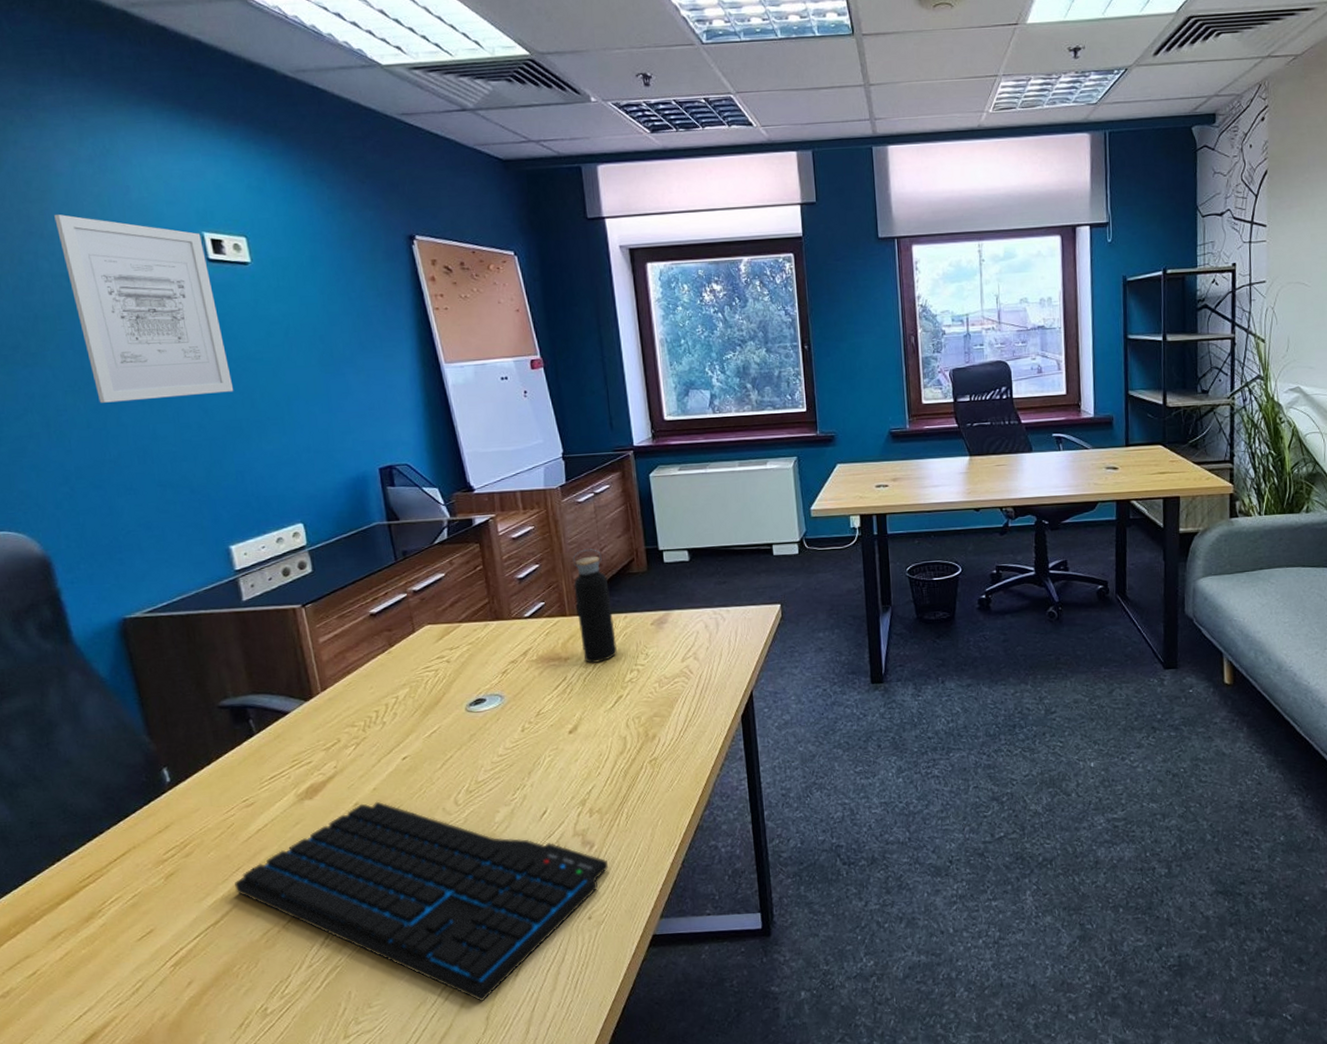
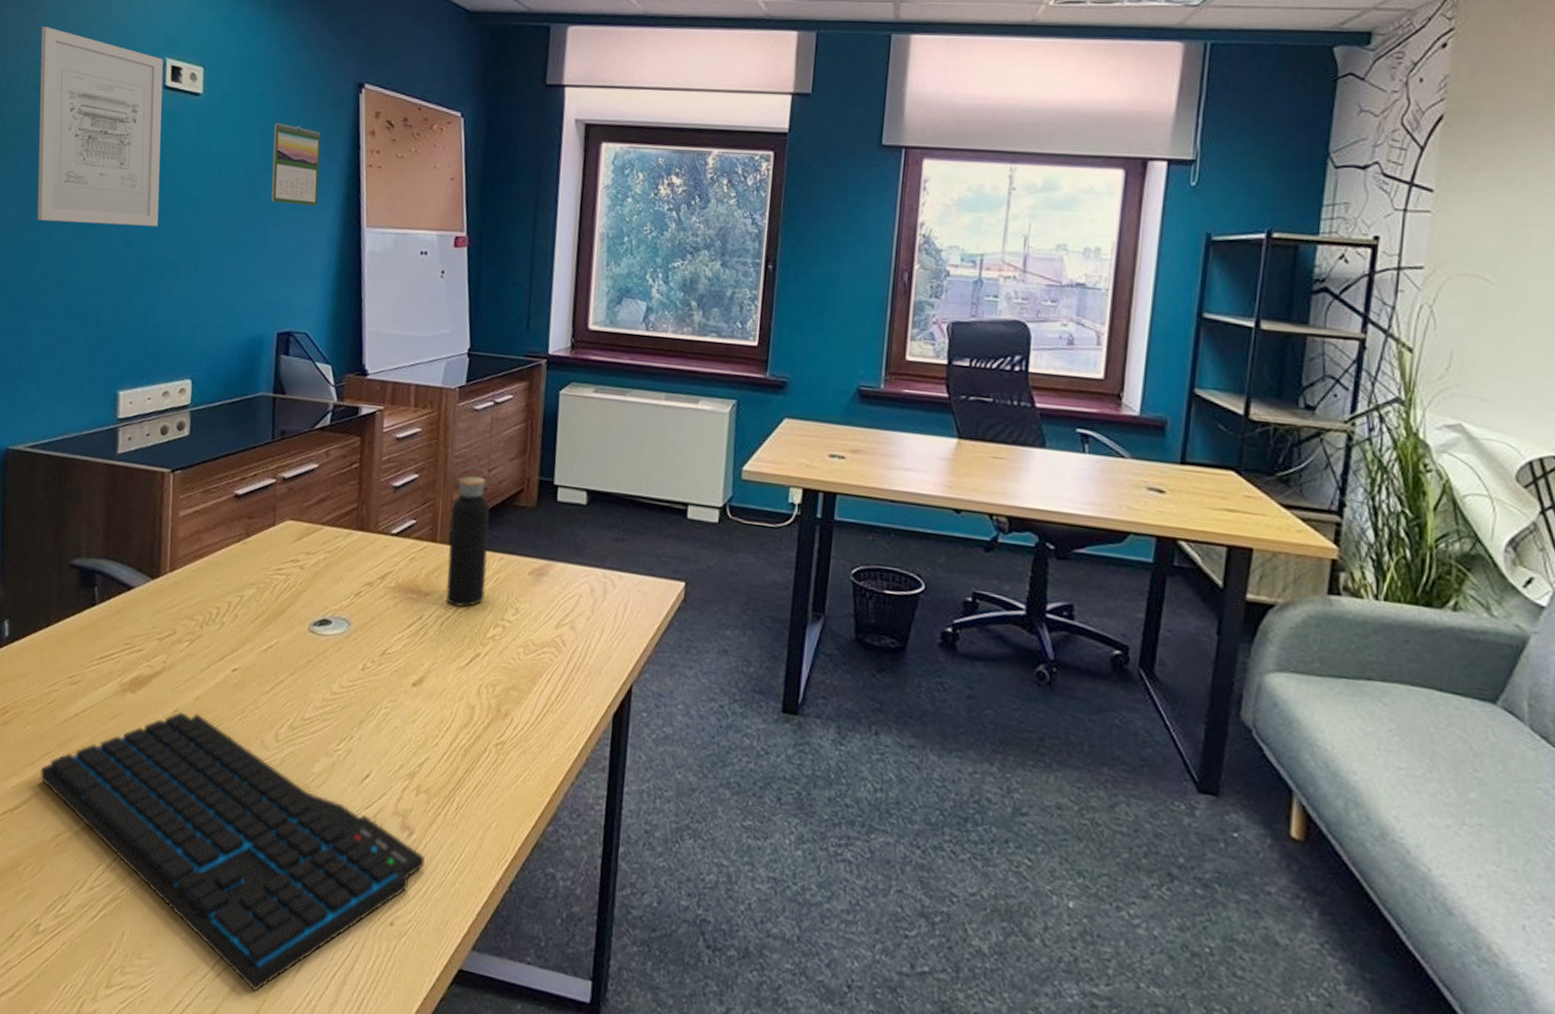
calendar: none [332,280,393,354] -> present [271,122,321,206]

